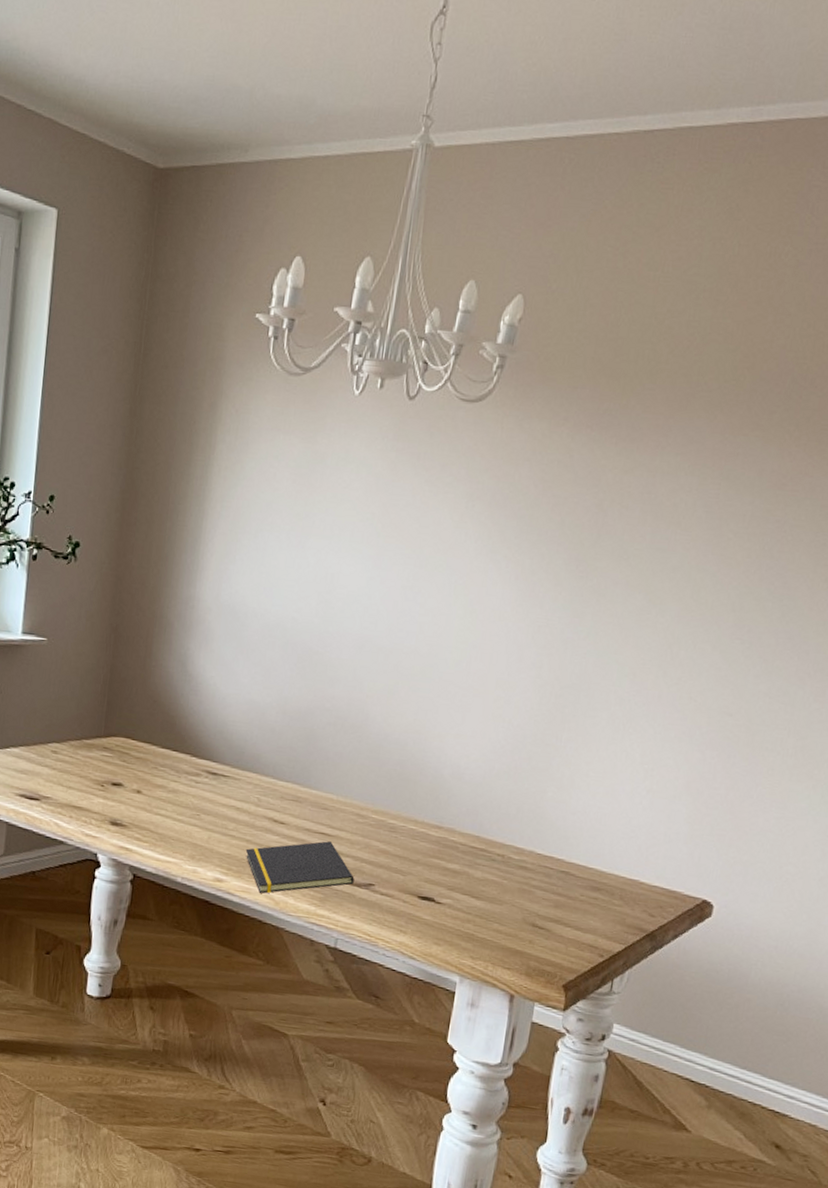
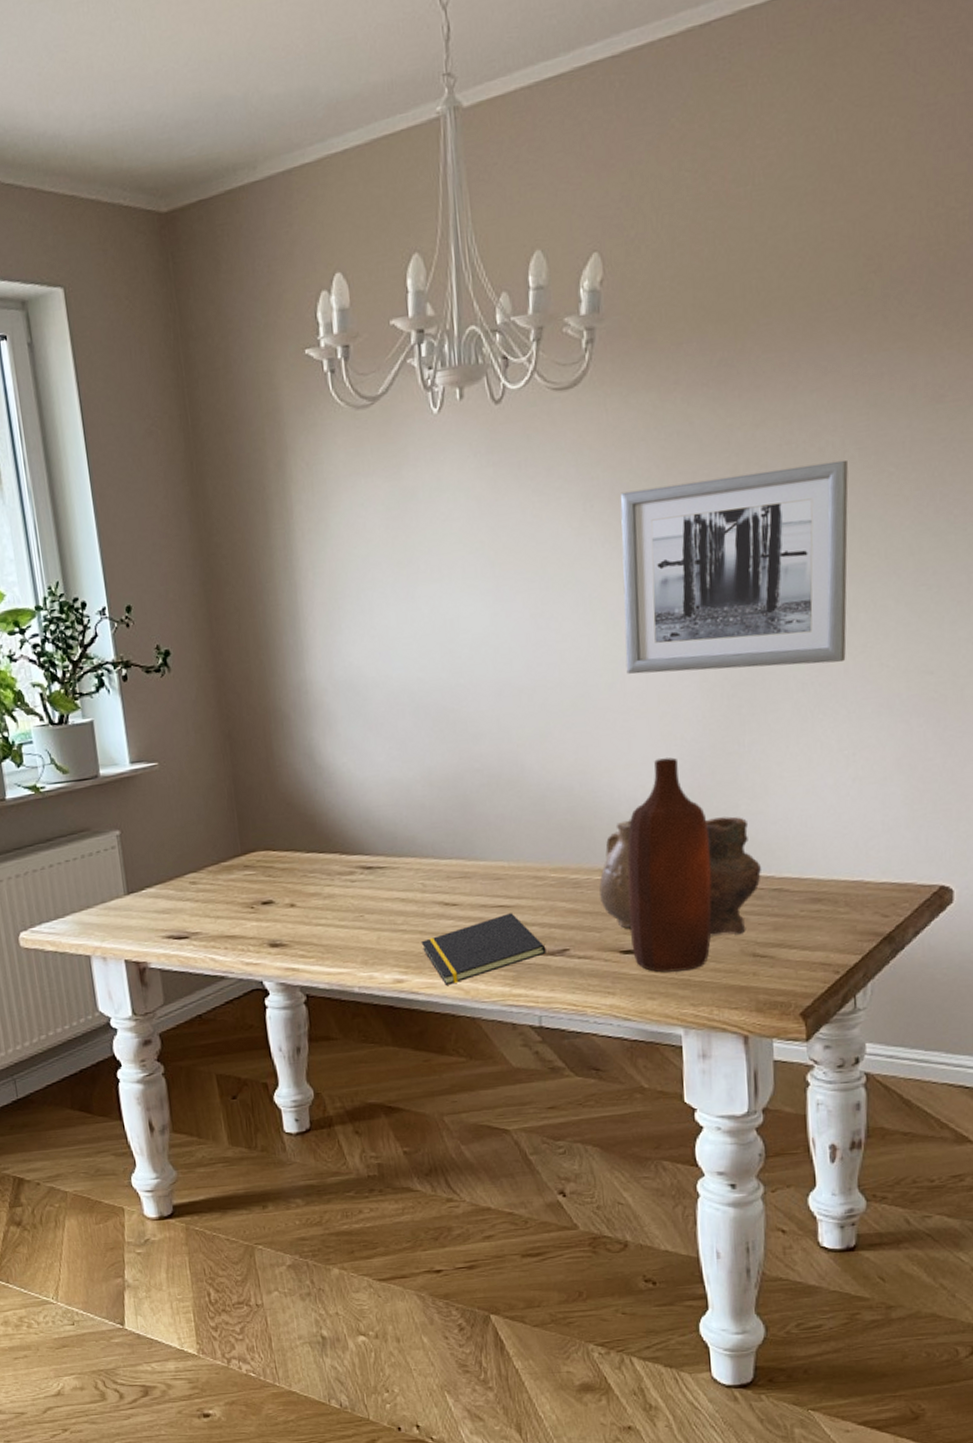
vase: none [410,782,555,904] -> present [599,816,761,935]
bottle: none [429,735,517,926] -> present [627,757,712,972]
wall art: none [473,500,695,688] -> present [620,459,849,674]

